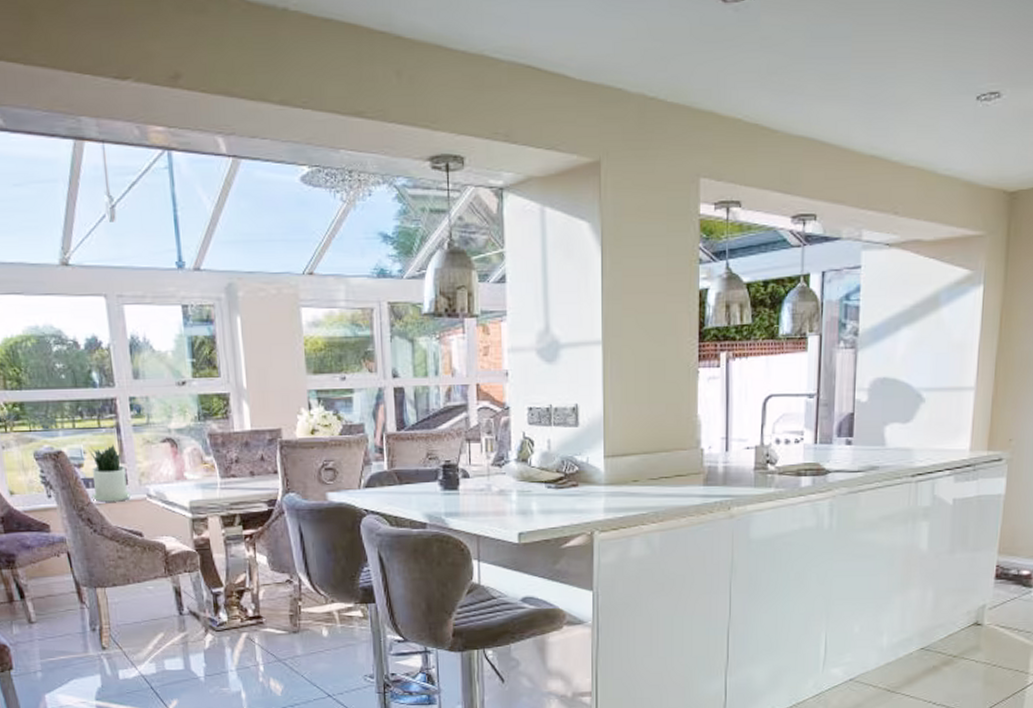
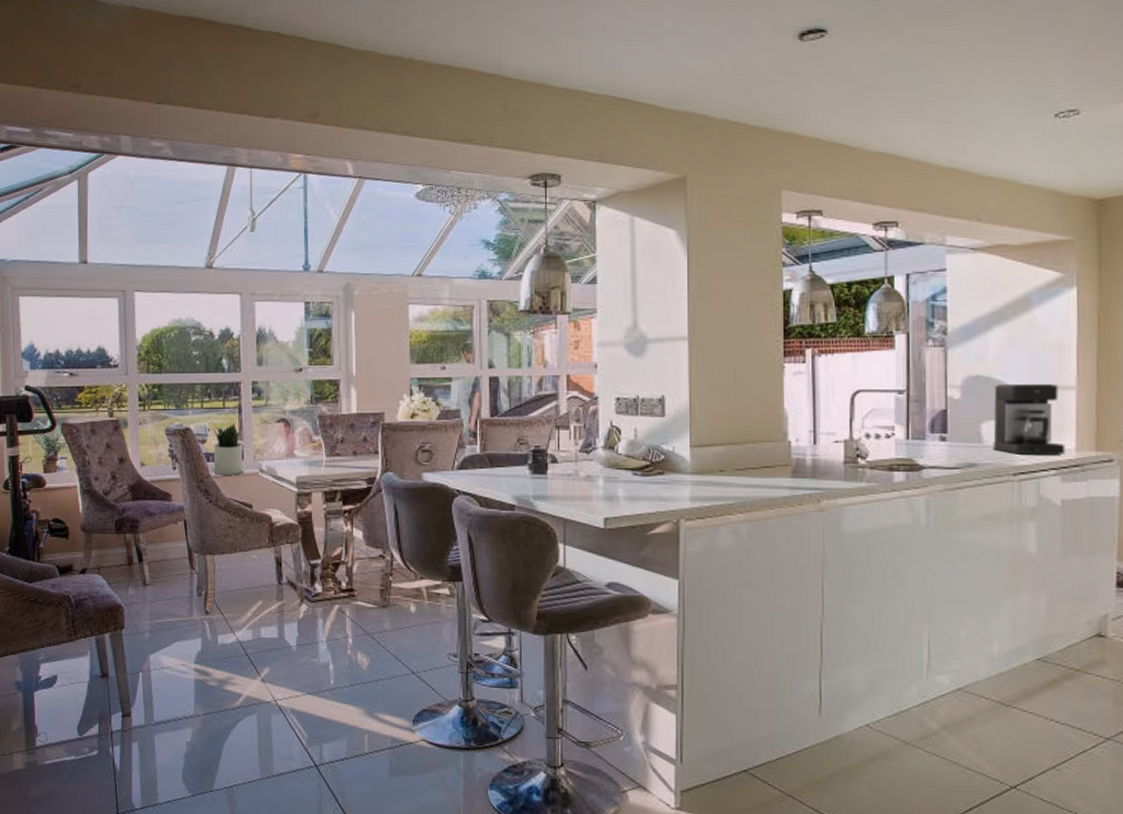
coffee maker: none [895,384,961,456] -> present [993,383,1065,455]

